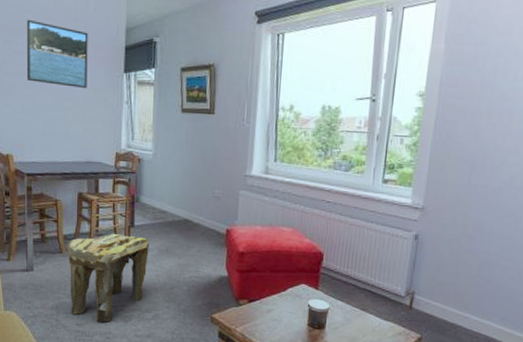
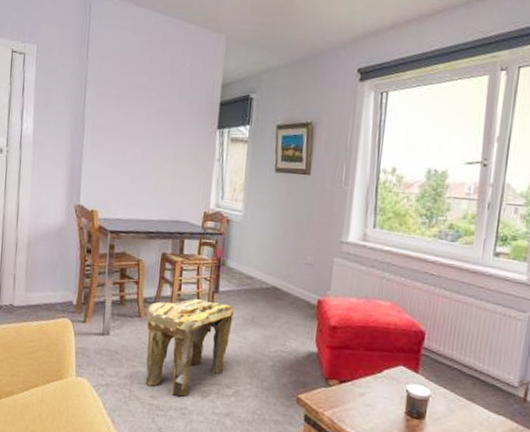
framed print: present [26,19,88,89] -> none [117,73,183,145]

